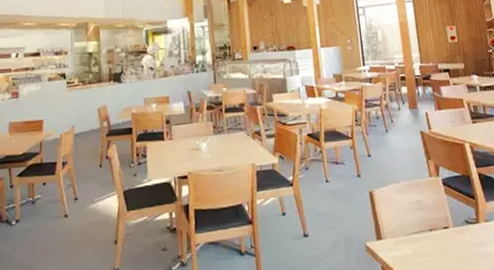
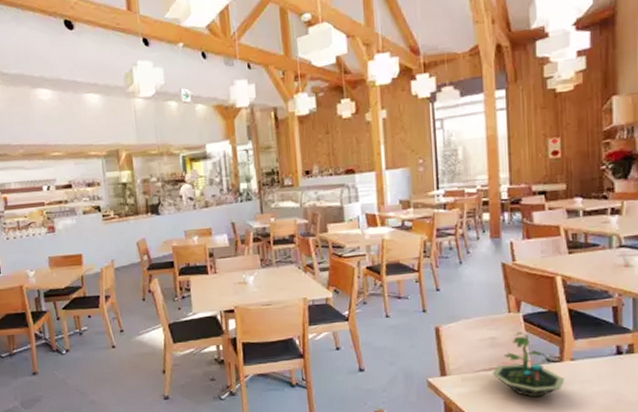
terrarium: none [421,195,483,260] -> present [492,332,565,398]

